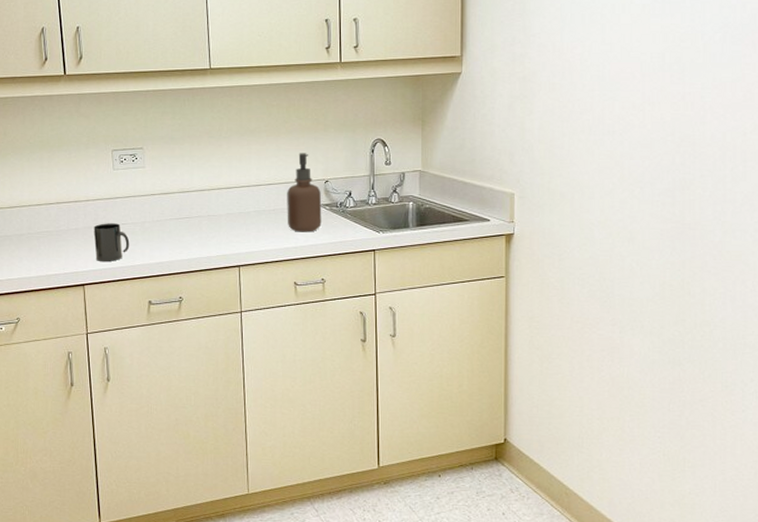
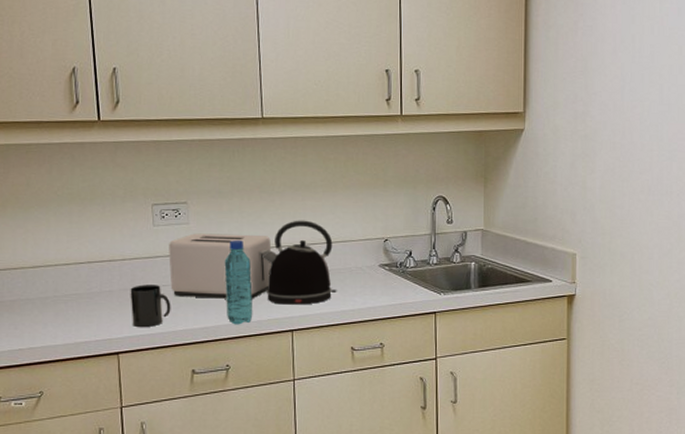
toaster: none [127,176,220,237] -> present [169,233,272,299]
water bottle: none [177,181,203,260] -> present [224,239,253,325]
kettle: none [210,163,280,242] -> present [261,220,337,305]
soap dispenser: present [287,153,322,232] -> none [344,210,381,294]

